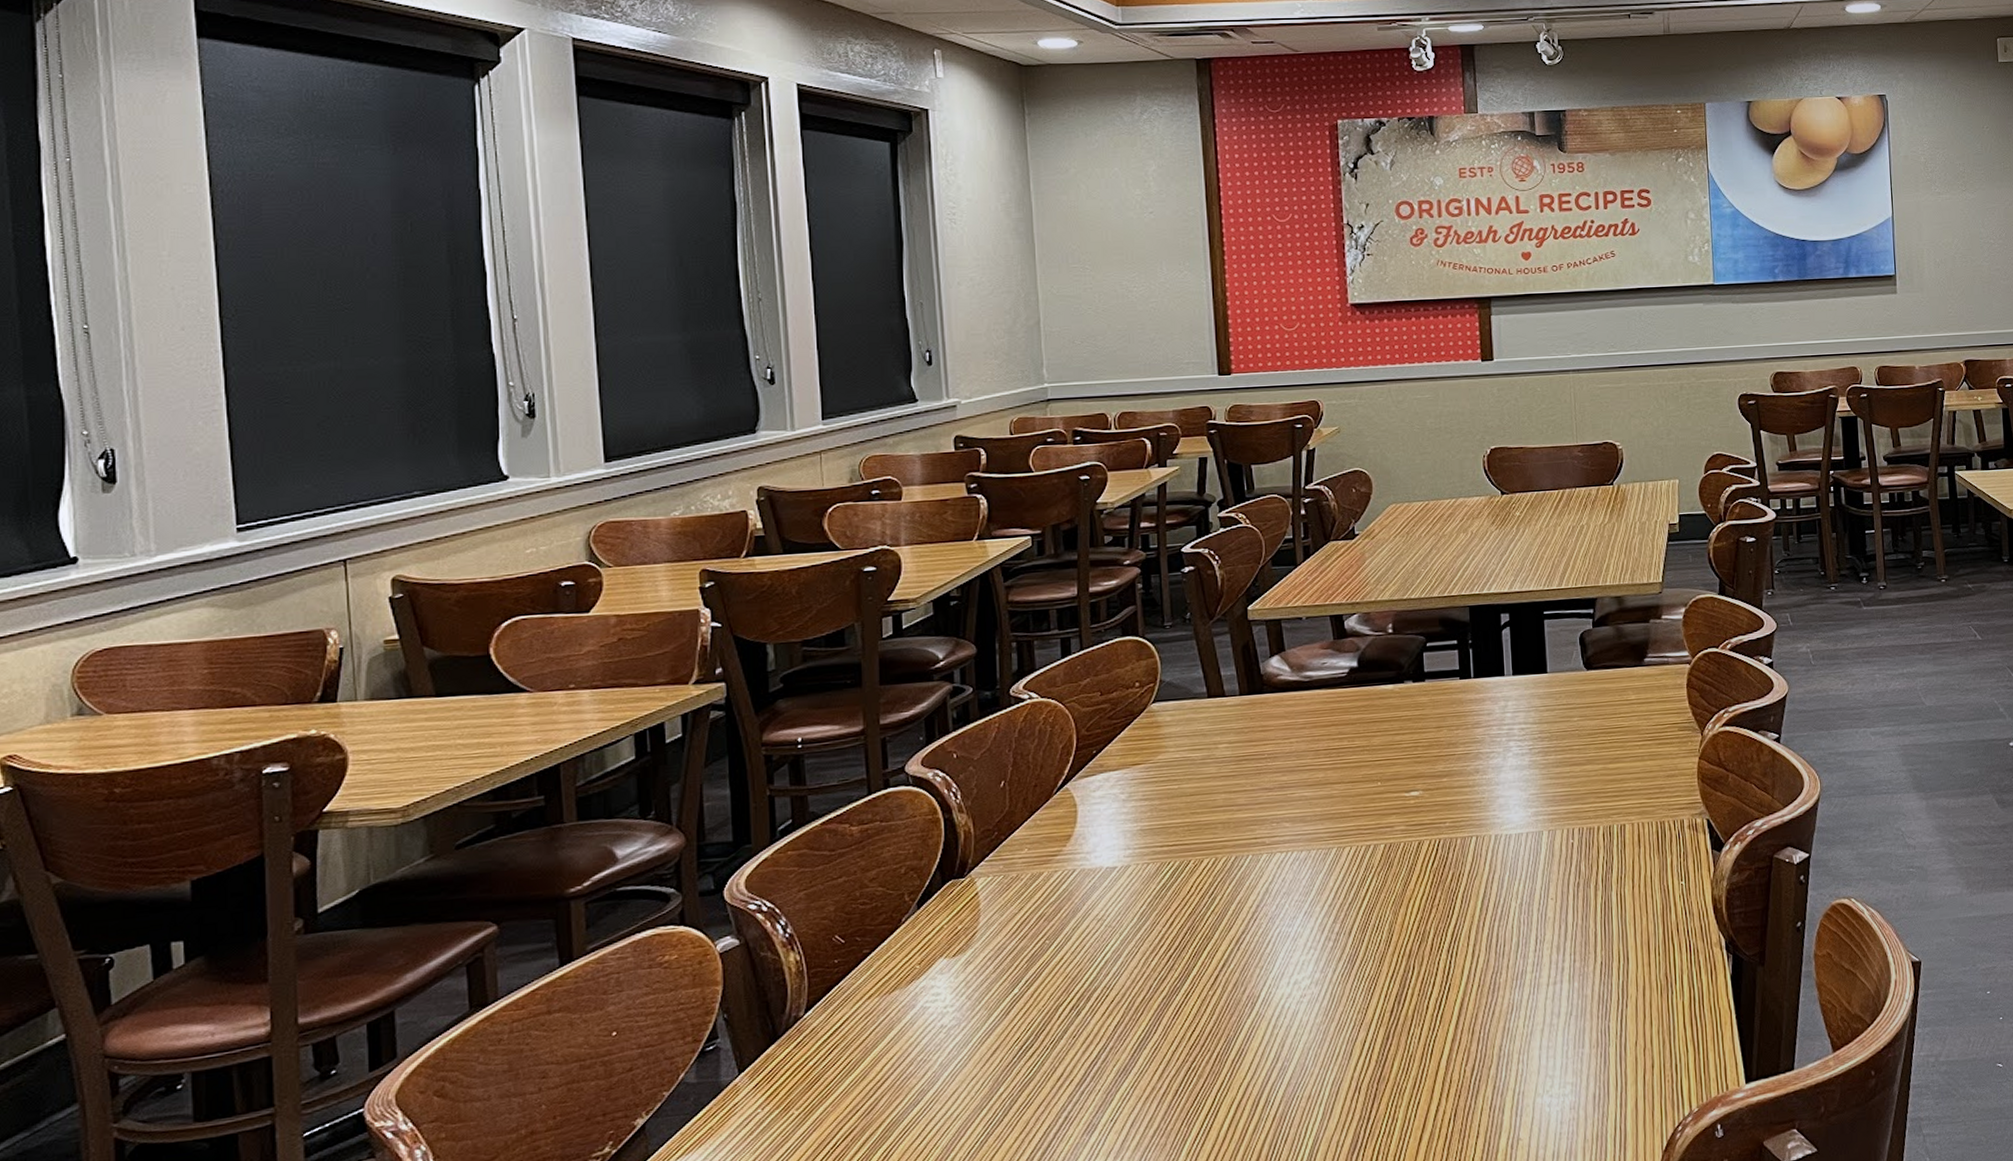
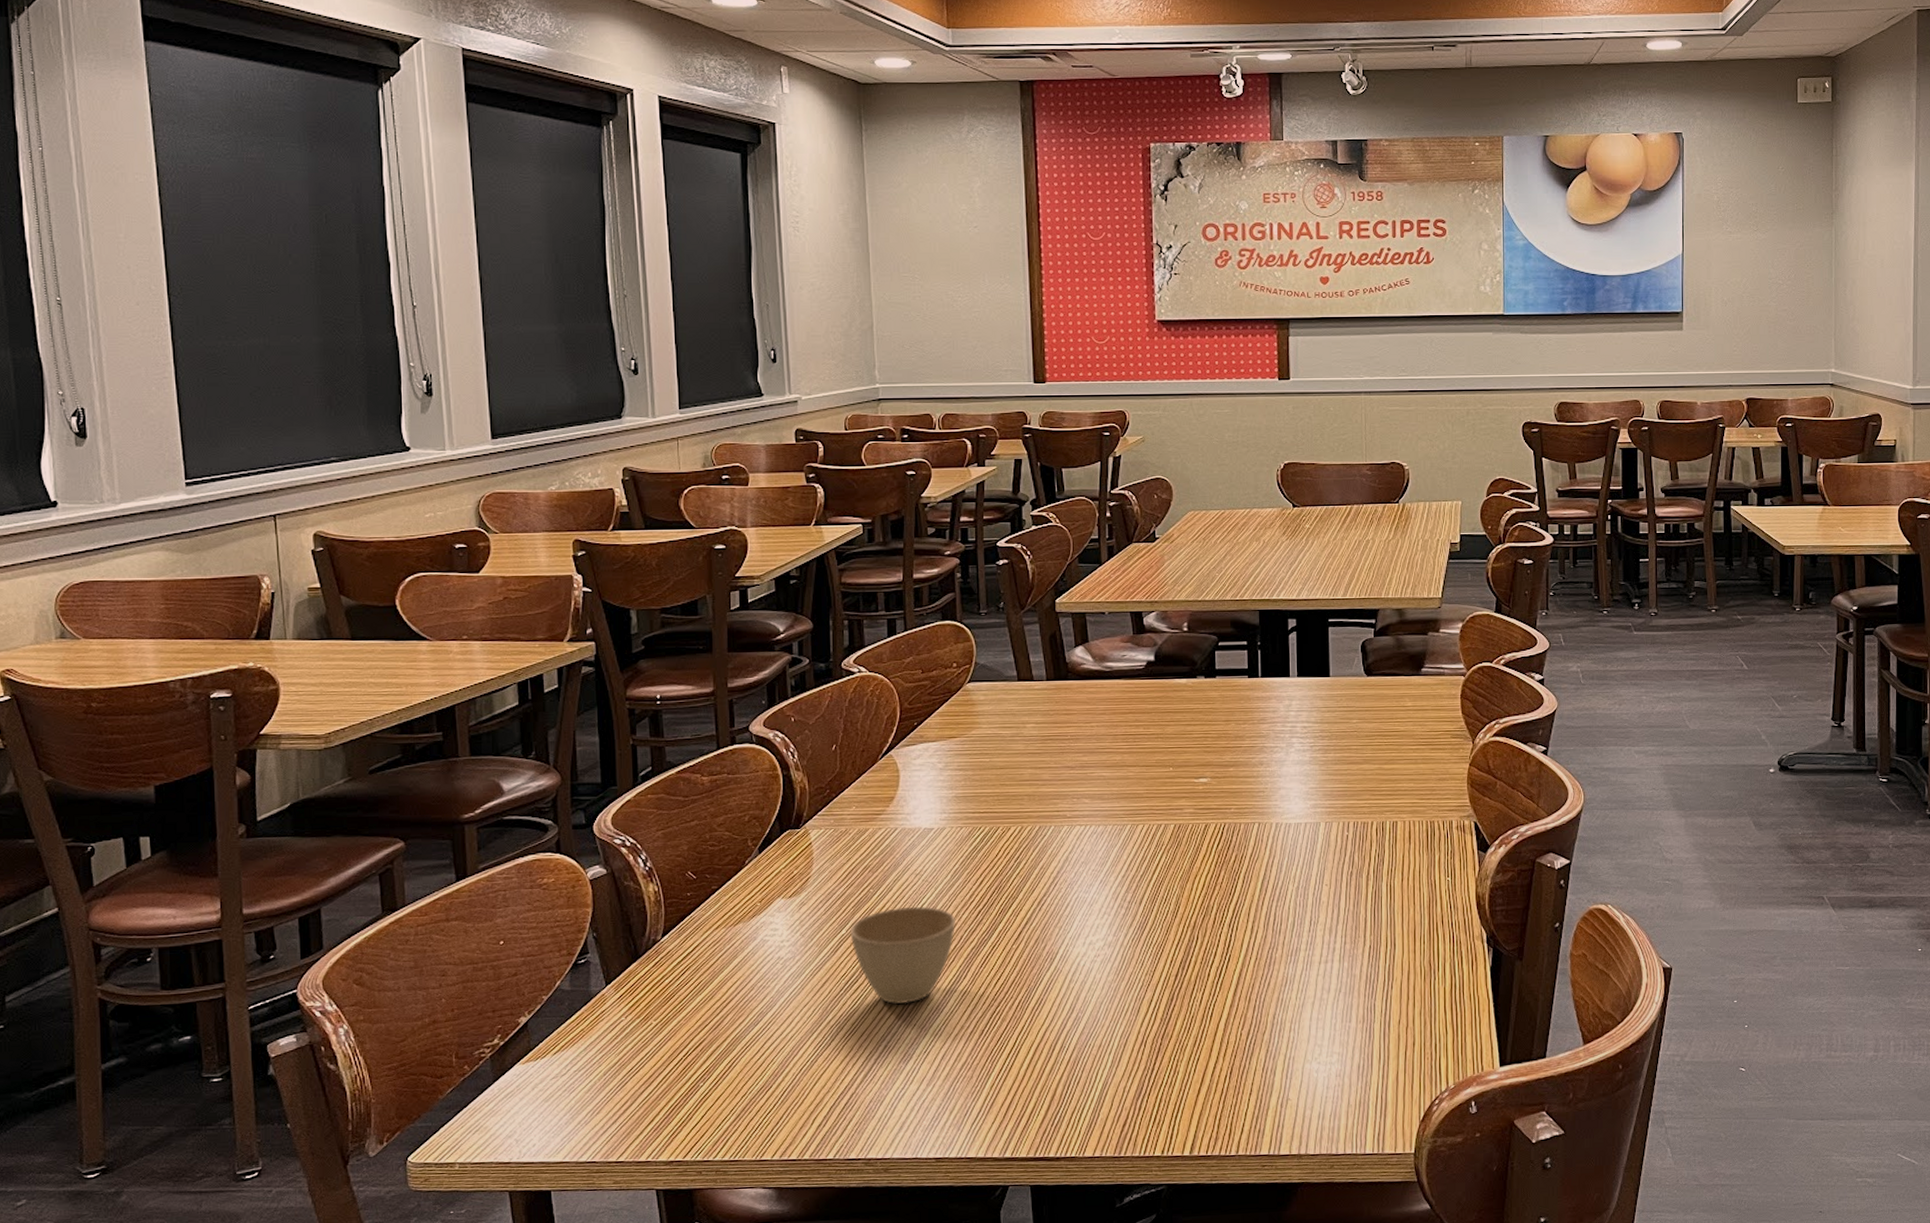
cup: none [1023,955,1145,1068] -> present [850,906,957,1004]

